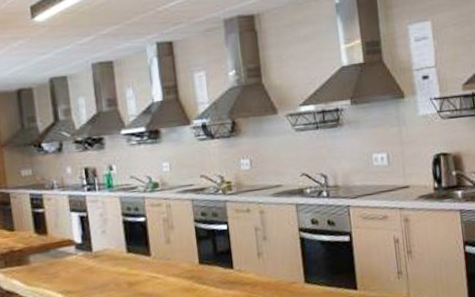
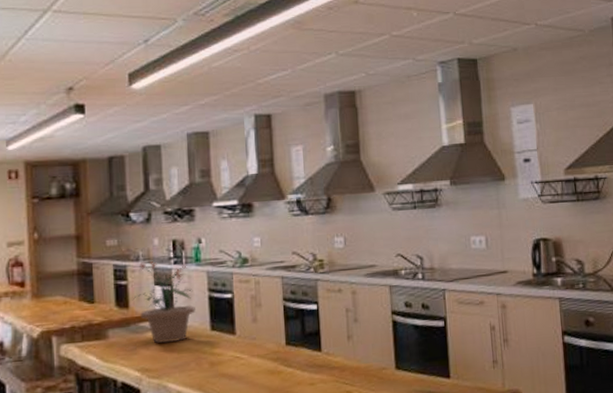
potted plant: none [50,189,111,267] -> present [132,261,195,344]

